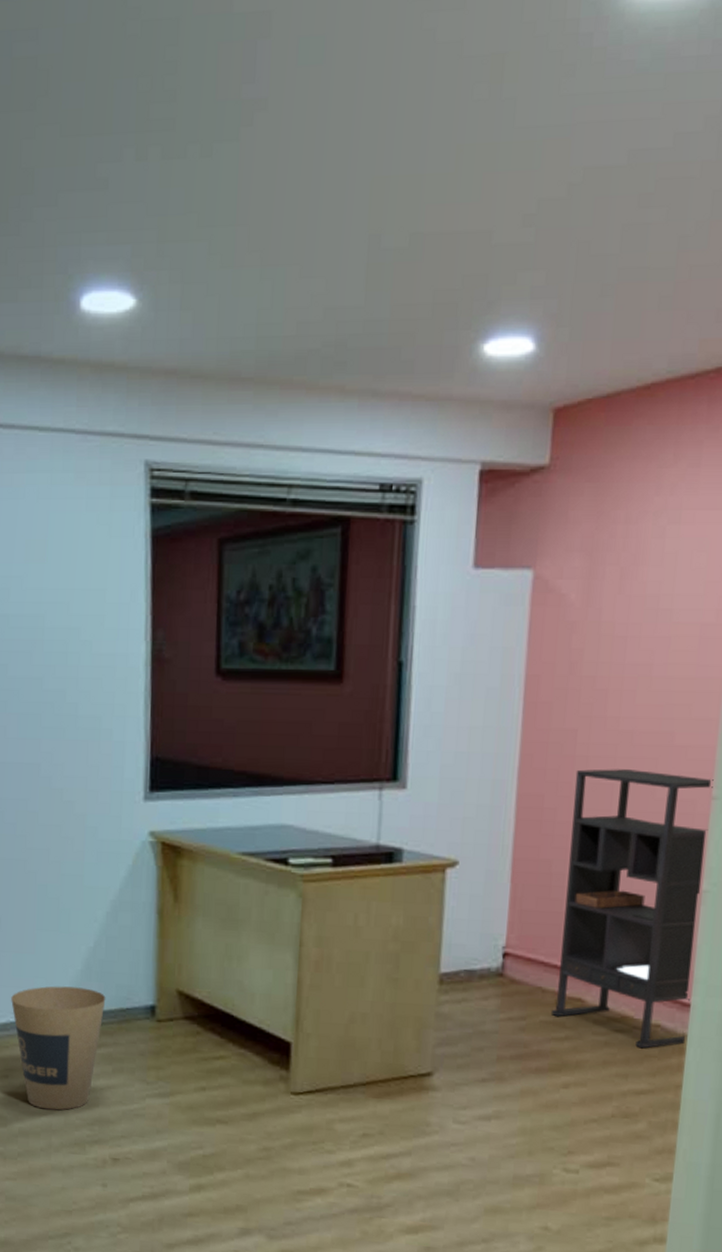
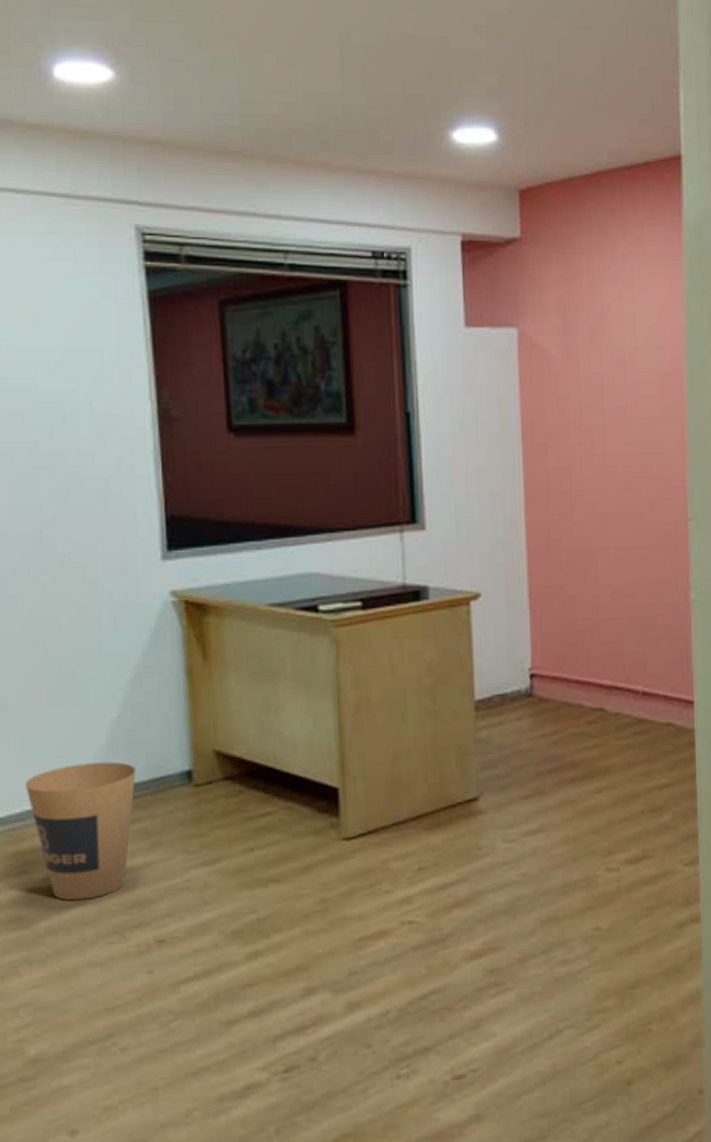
bookshelf: present [550,769,714,1049] -> none [574,499,694,747]

